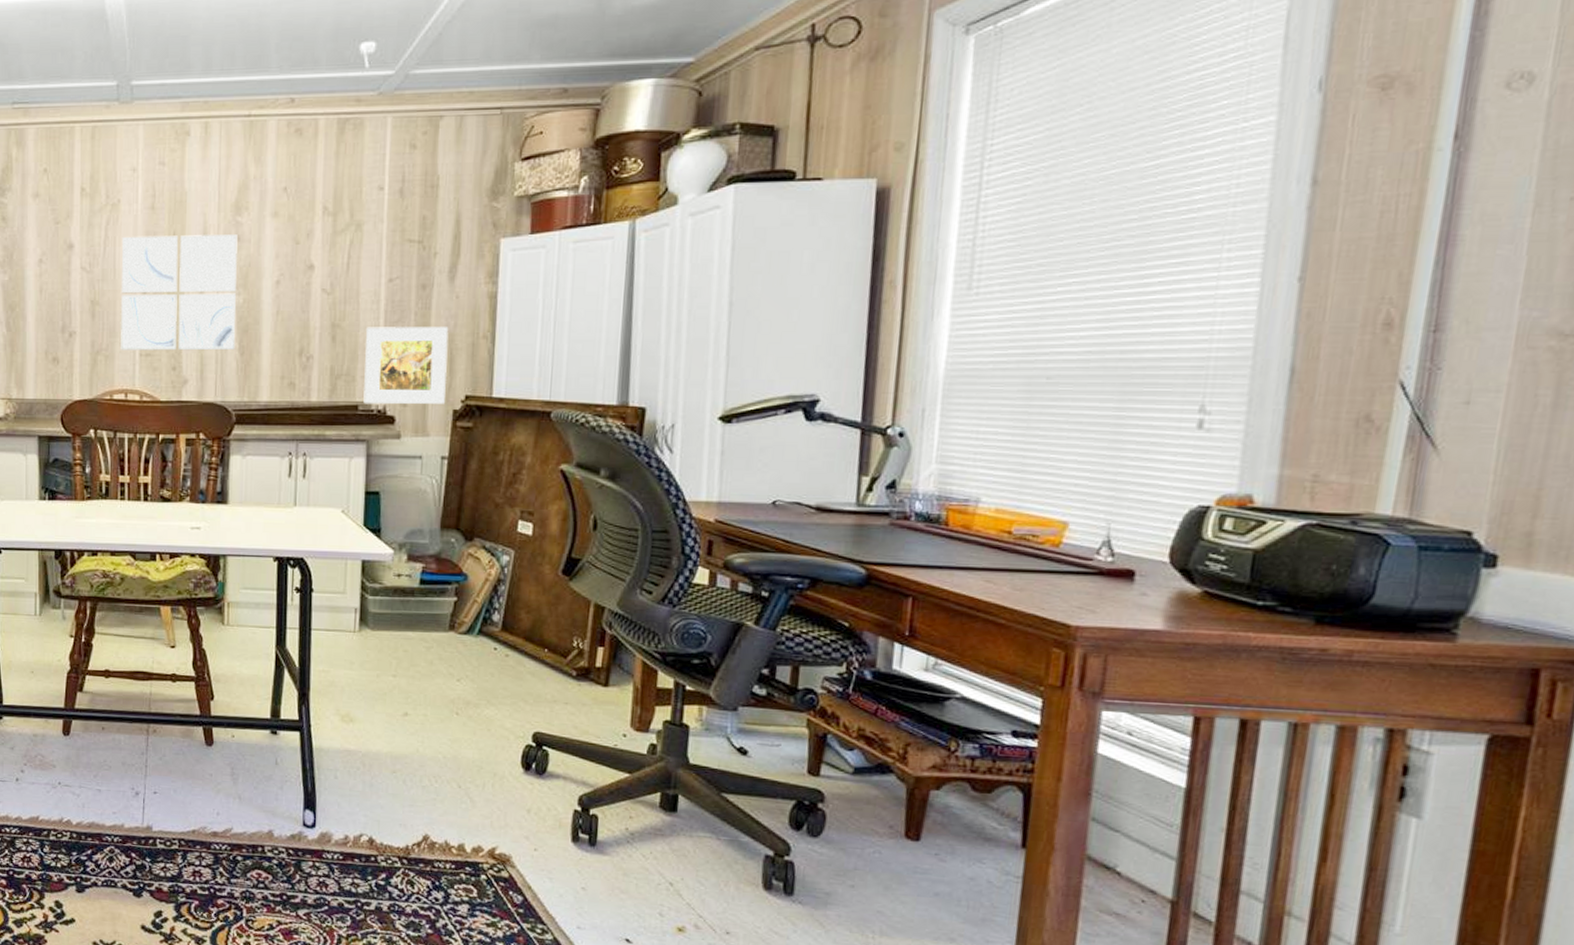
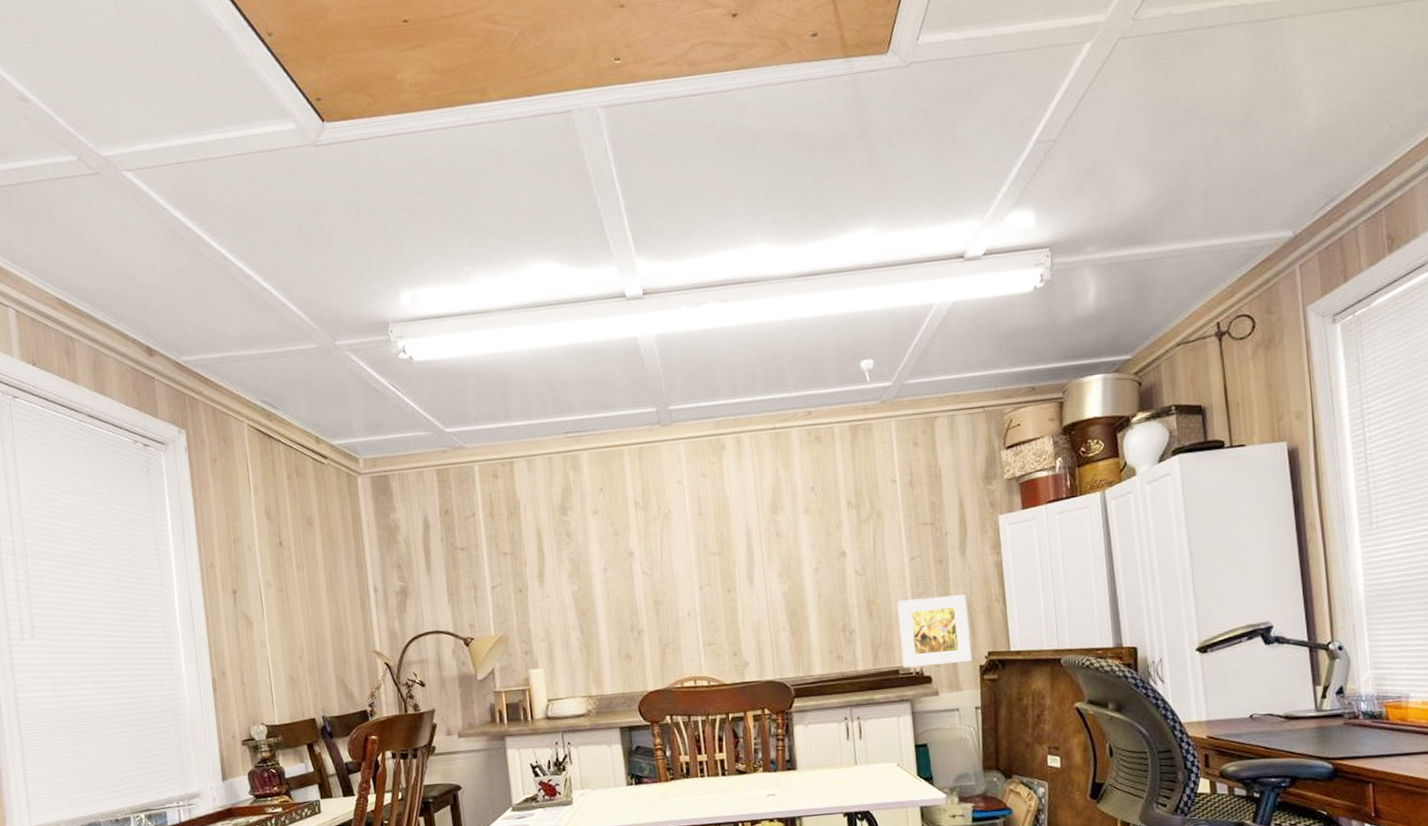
wall art: present [121,234,238,351] -> none [675,531,787,642]

